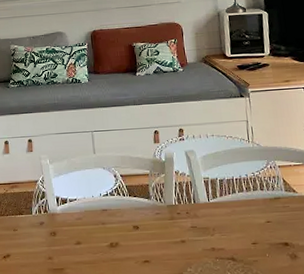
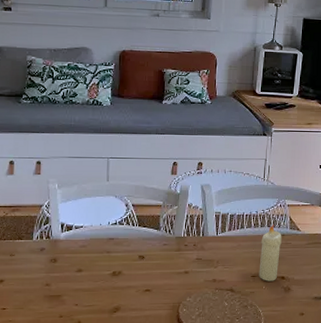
candle: none [256,188,280,249] -> present [258,225,282,281]

